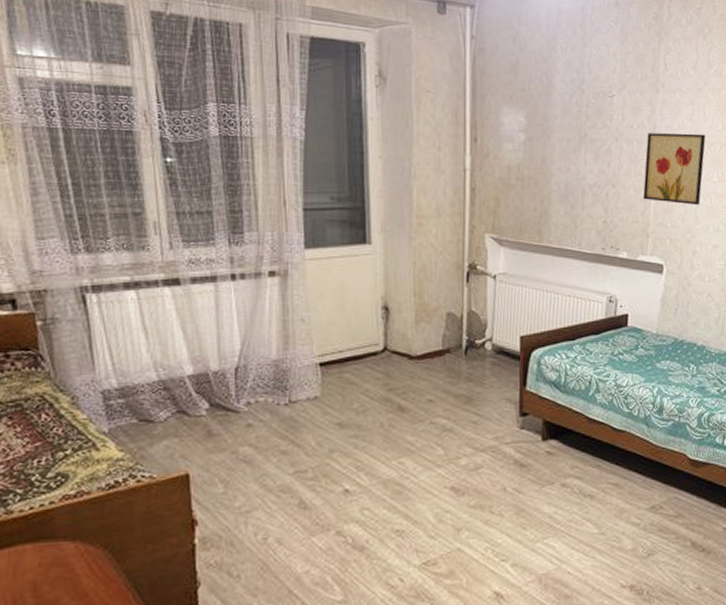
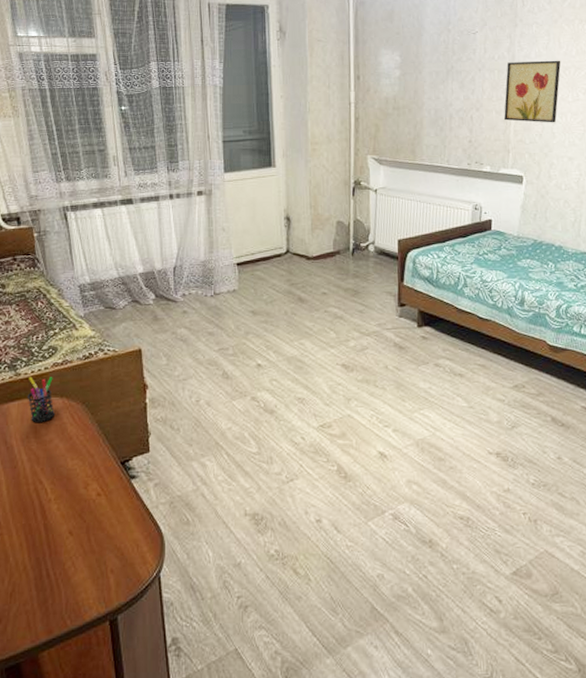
pen holder: none [22,514,63,578] -> present [27,377,54,423]

